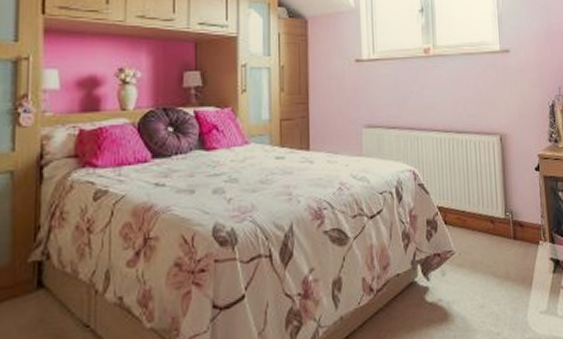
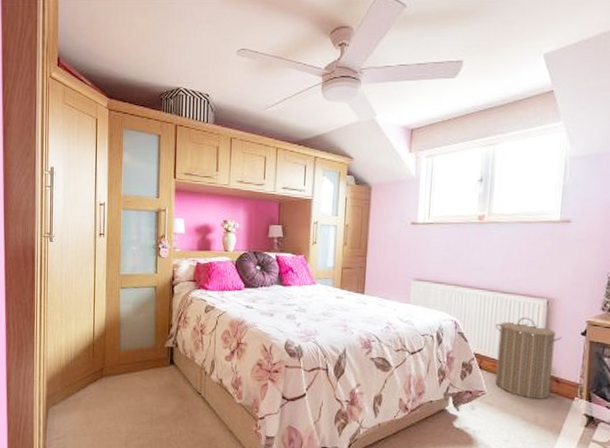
laundry hamper: none [455,157,519,251] -> present [495,317,562,399]

